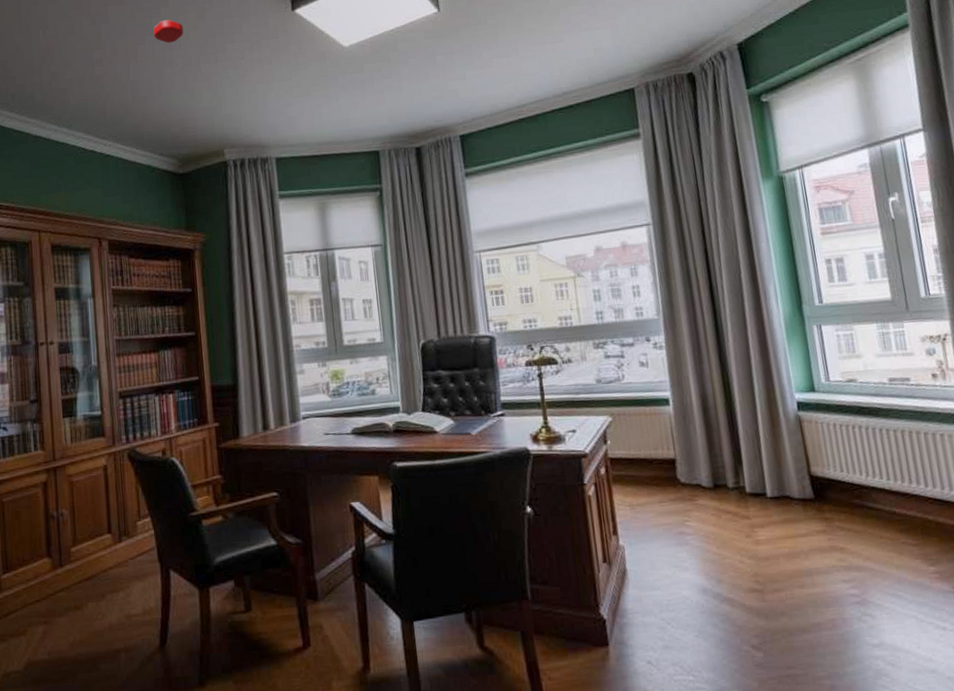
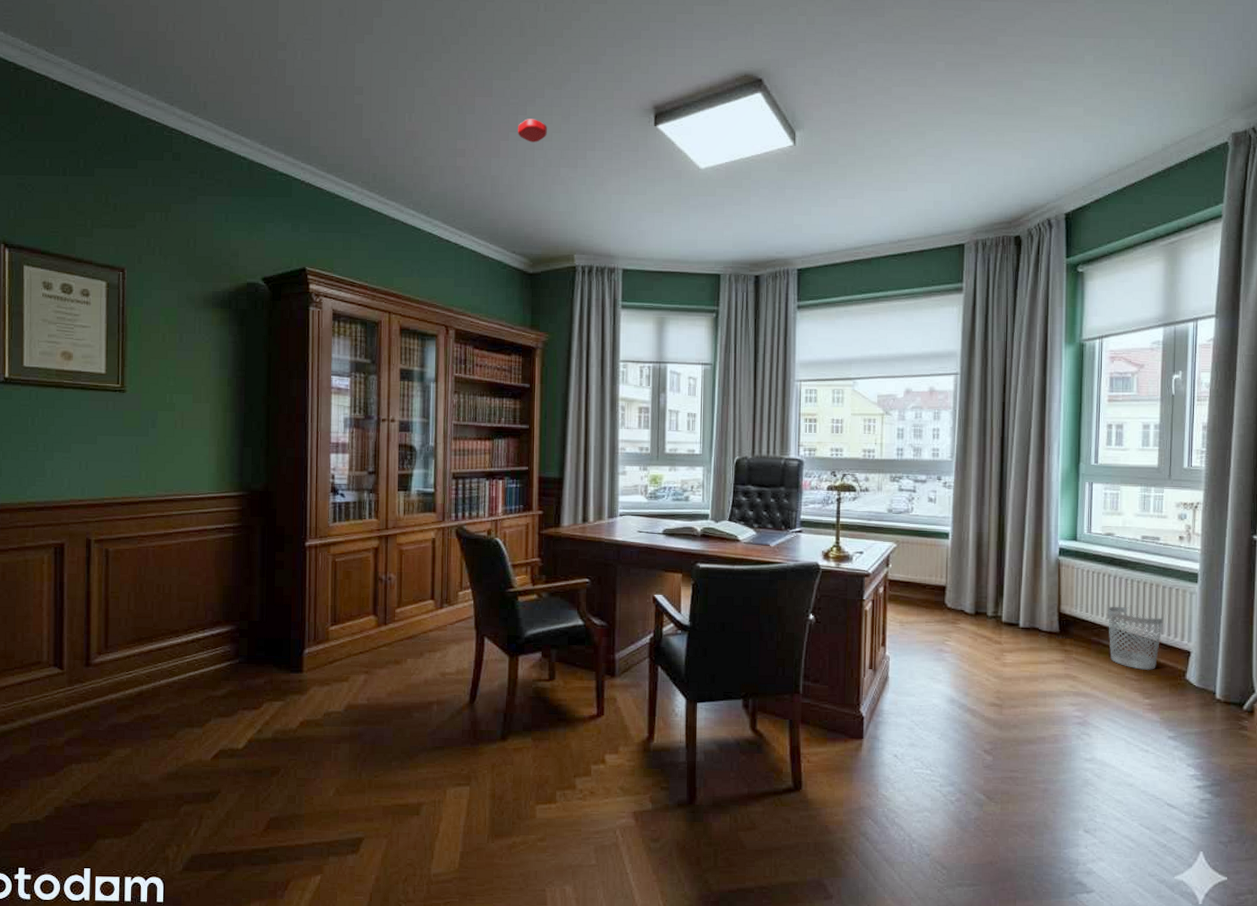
wastebasket: none [864,461,935,532] -> present [1107,606,1164,670]

